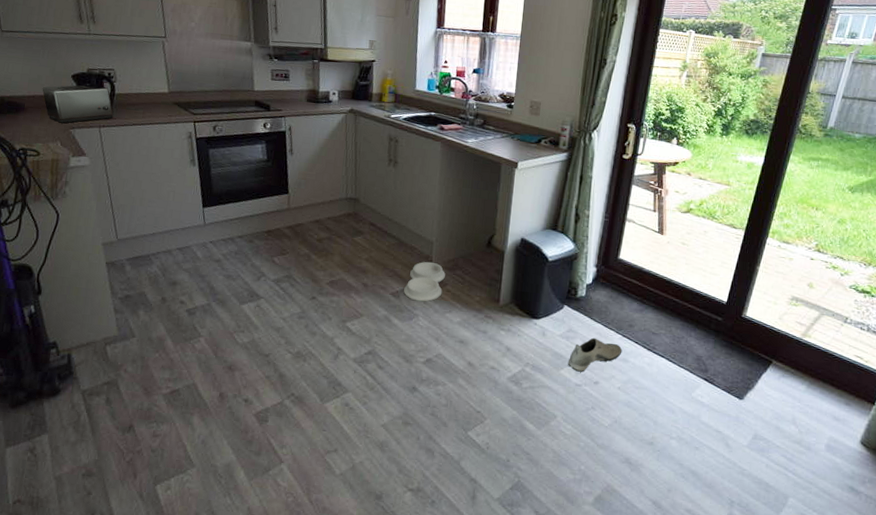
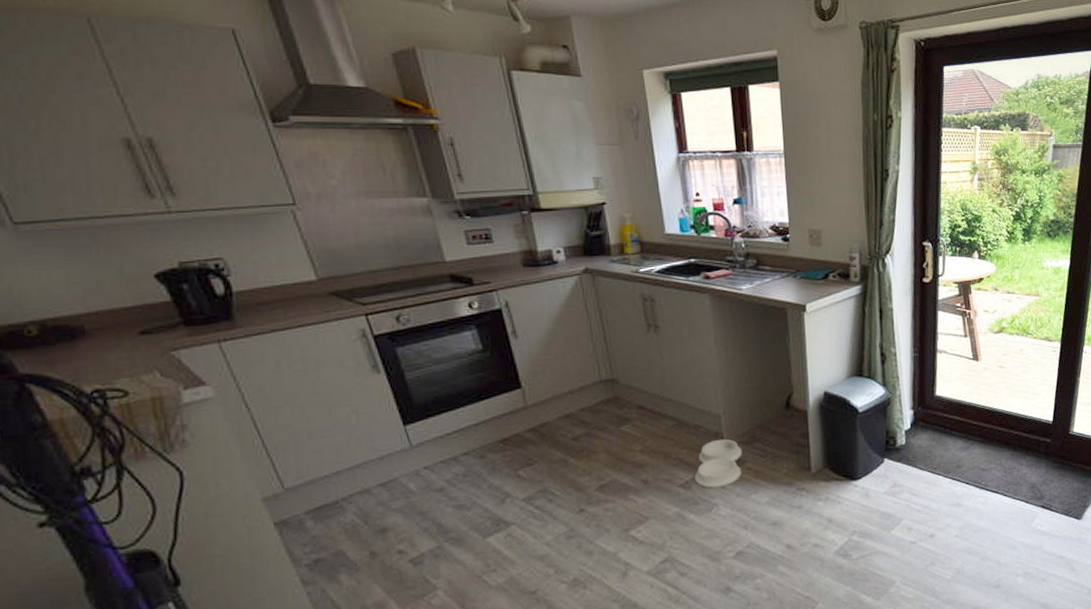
toaster: present [42,84,114,124] -> none [108,282,238,345]
athletic shoe: present [567,337,623,372] -> none [898,487,954,529]

